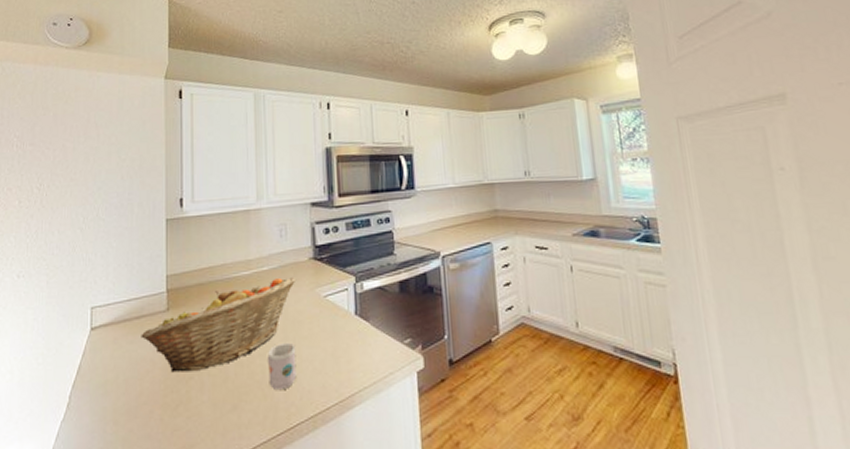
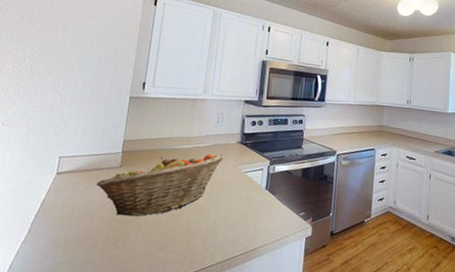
mug: present [267,342,297,389] -> none [192,203,217,239]

